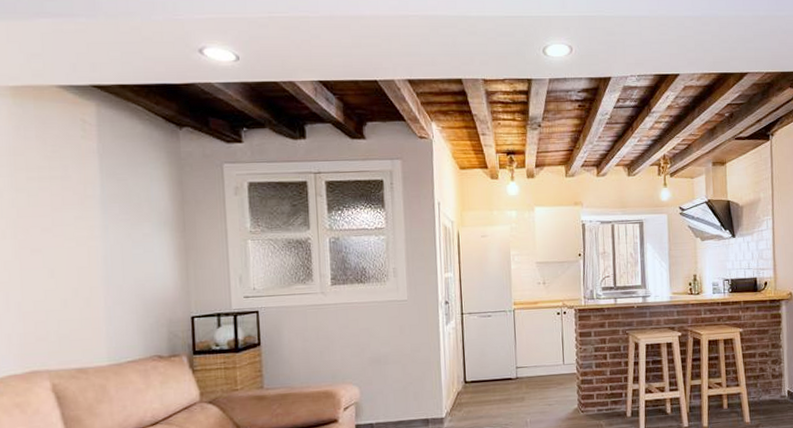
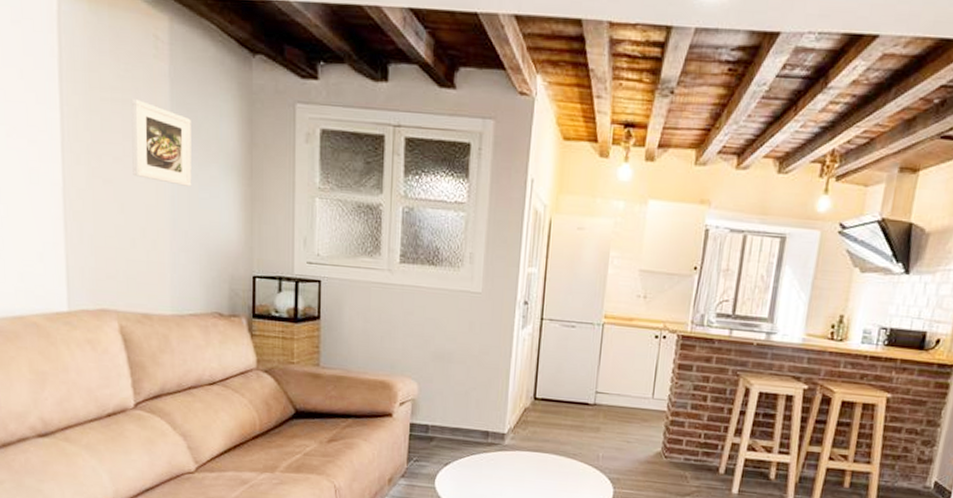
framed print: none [59,175,125,246] -> present [131,99,192,187]

